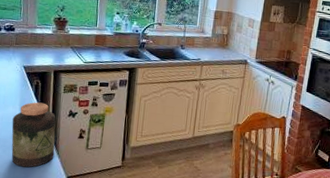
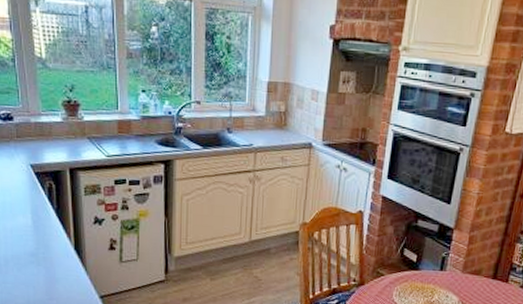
jar: present [11,102,56,168] -> none [24,208,82,288]

